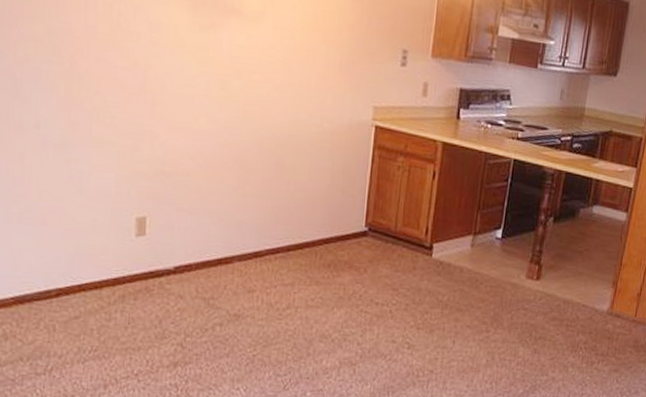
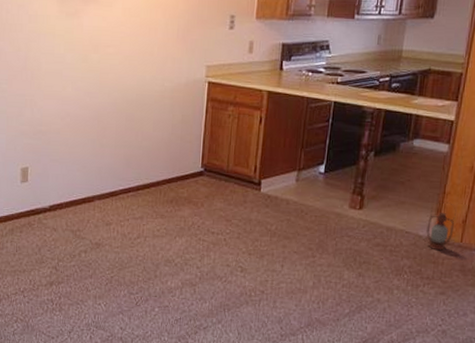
lantern: none [602,274,632,326] -> present [426,202,456,251]

